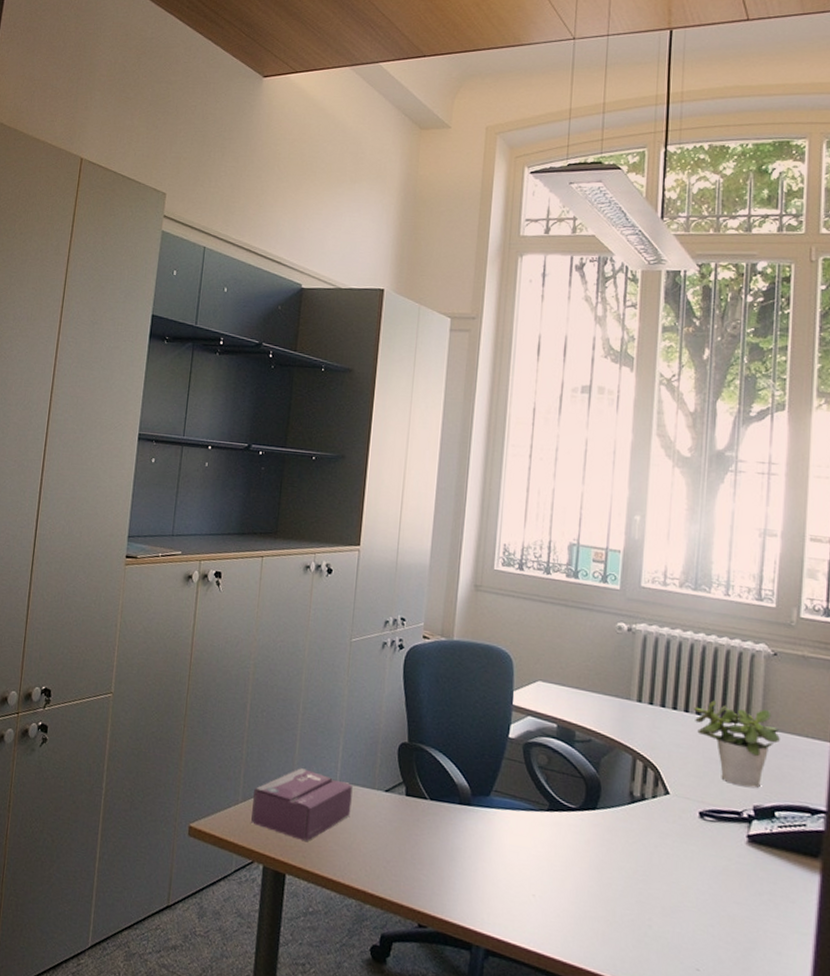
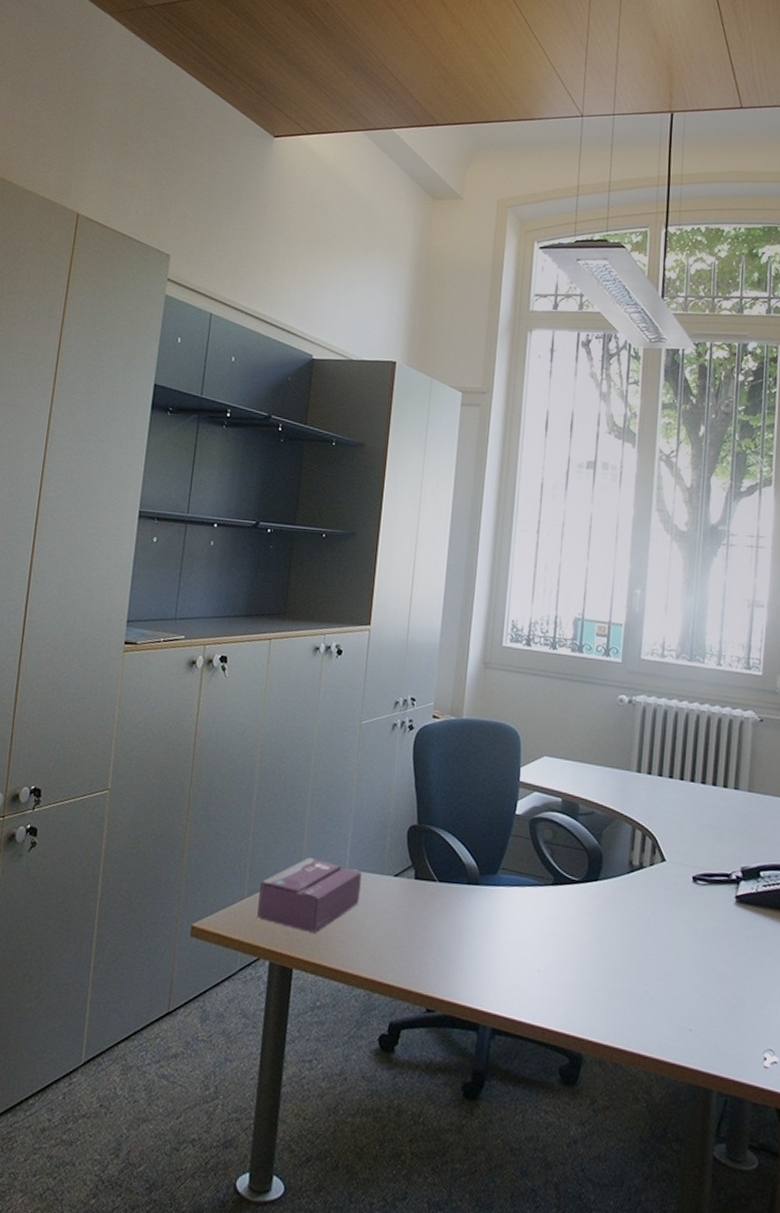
potted plant: present [693,700,780,788] -> none [687,767,765,850]

